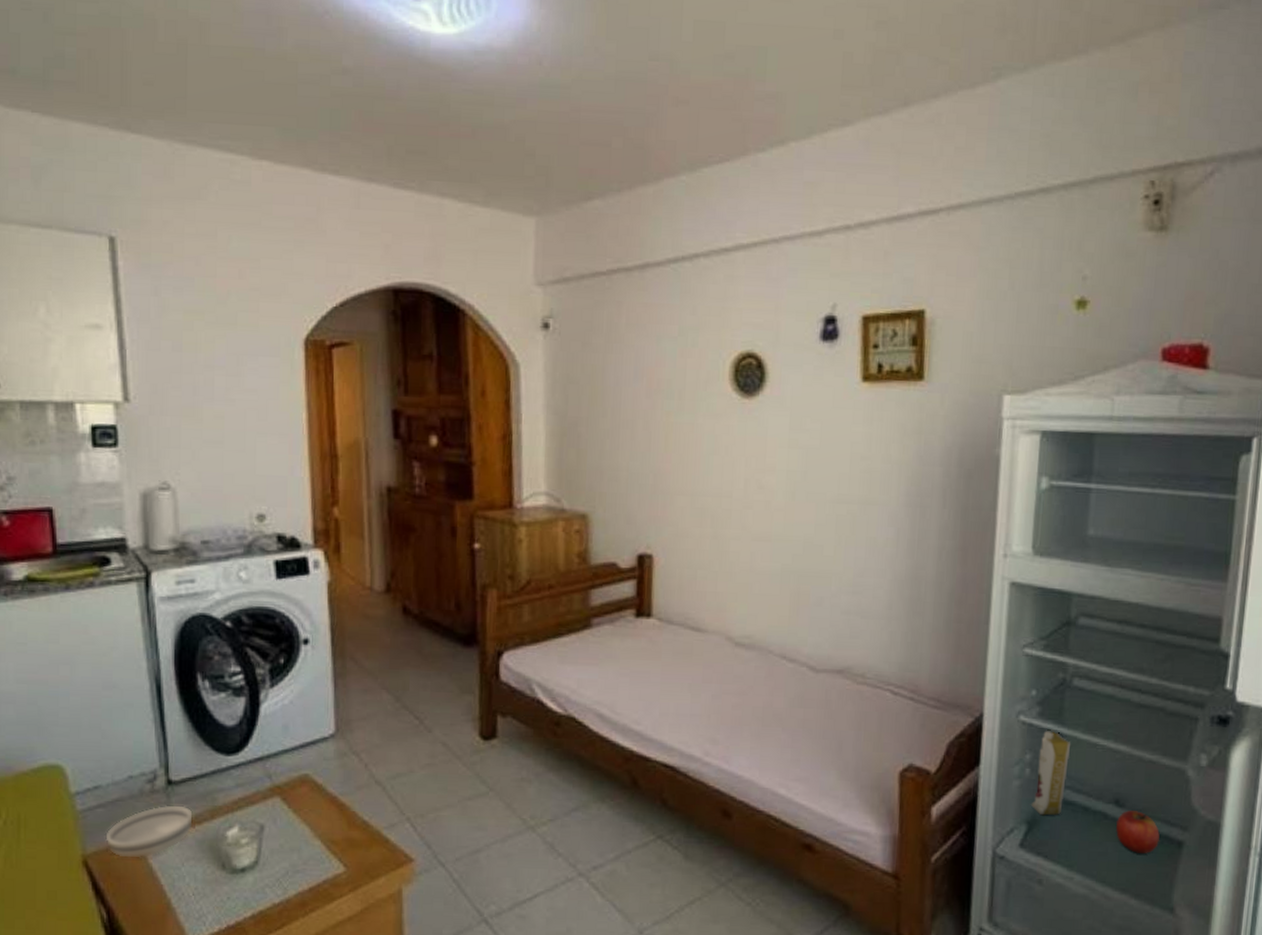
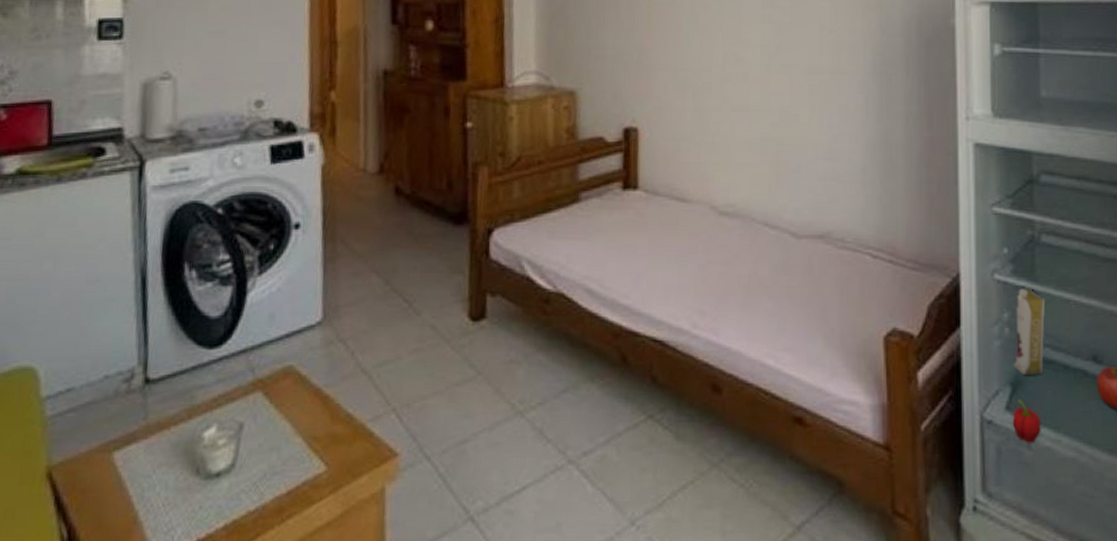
bowl: present [105,805,193,858] -> none [73,406,169,467]
vegetable: none [1025,838,1054,880] -> present [1012,400,1040,444]

